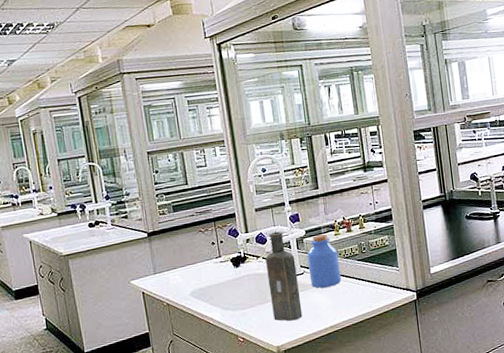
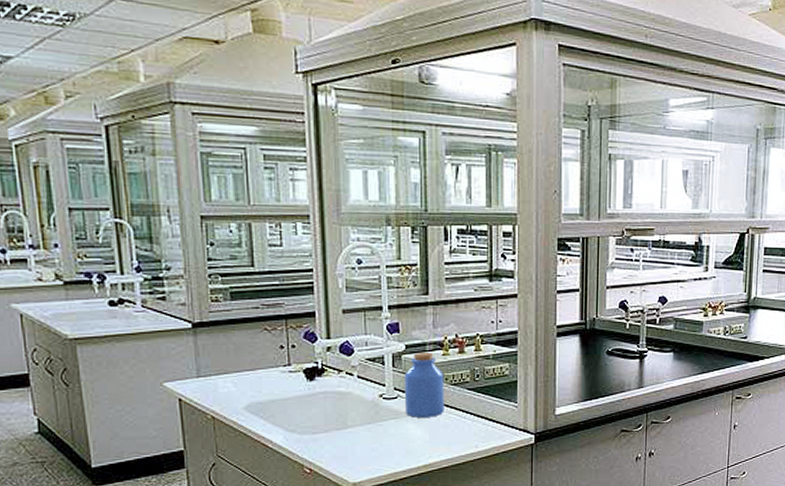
bottle: present [265,231,303,321] -> none [348,342,390,454]

